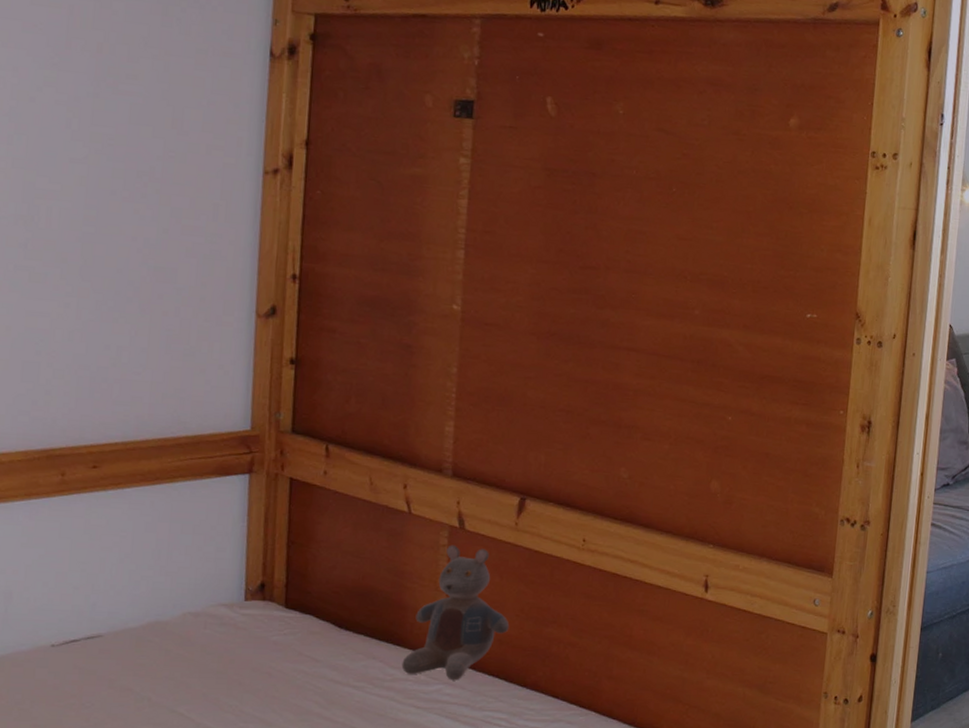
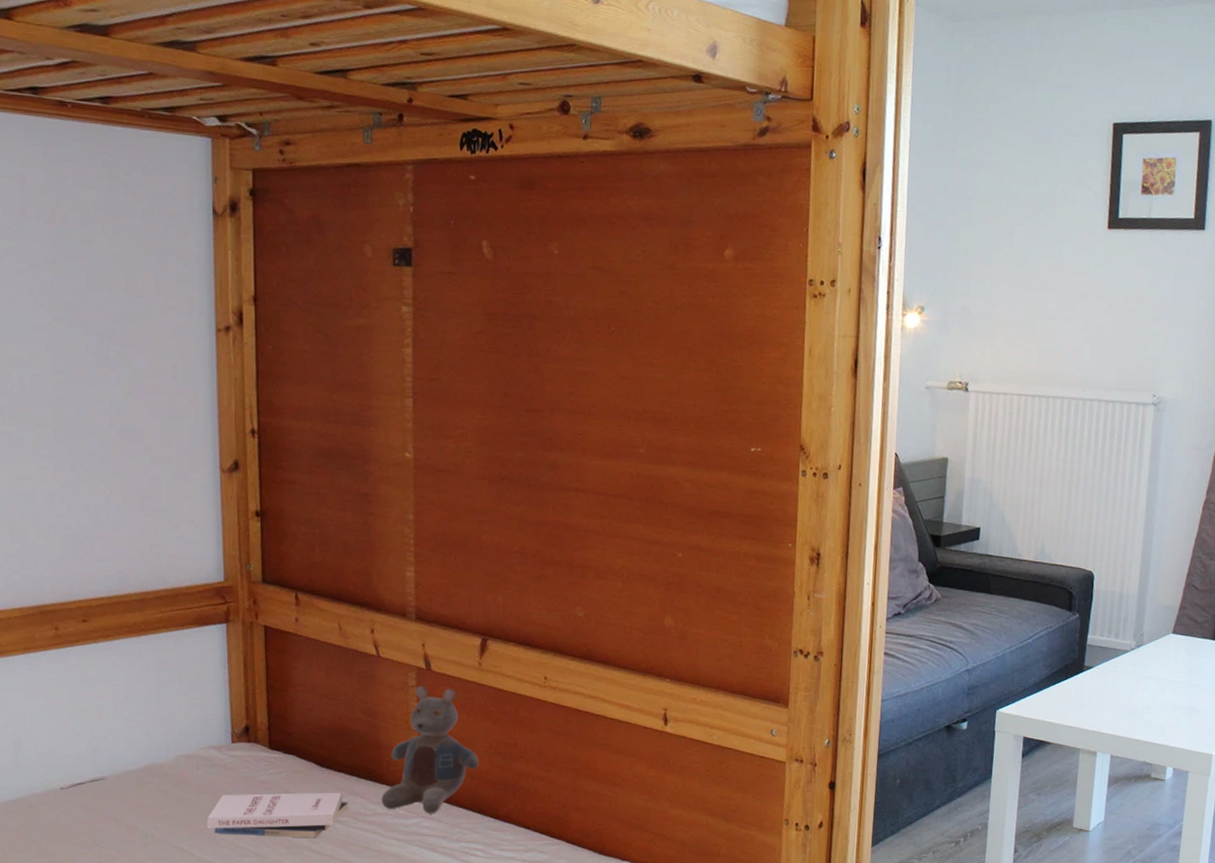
books: none [209,655,366,705] -> present [206,792,348,839]

